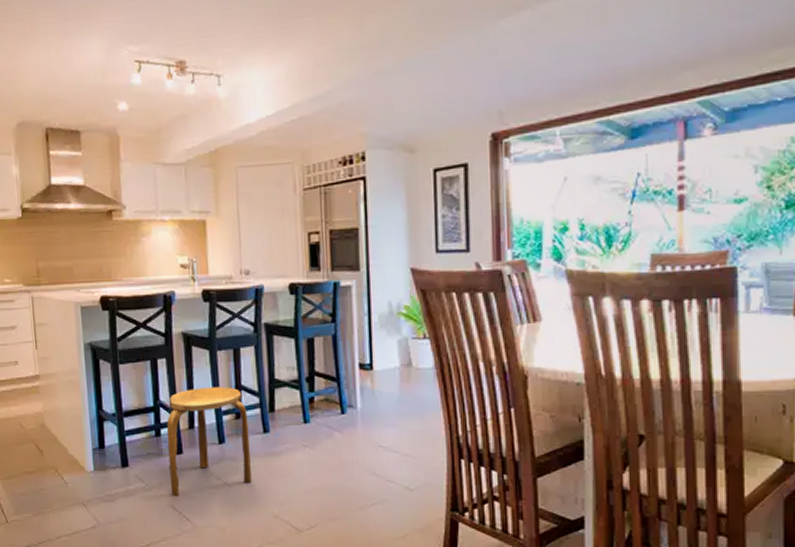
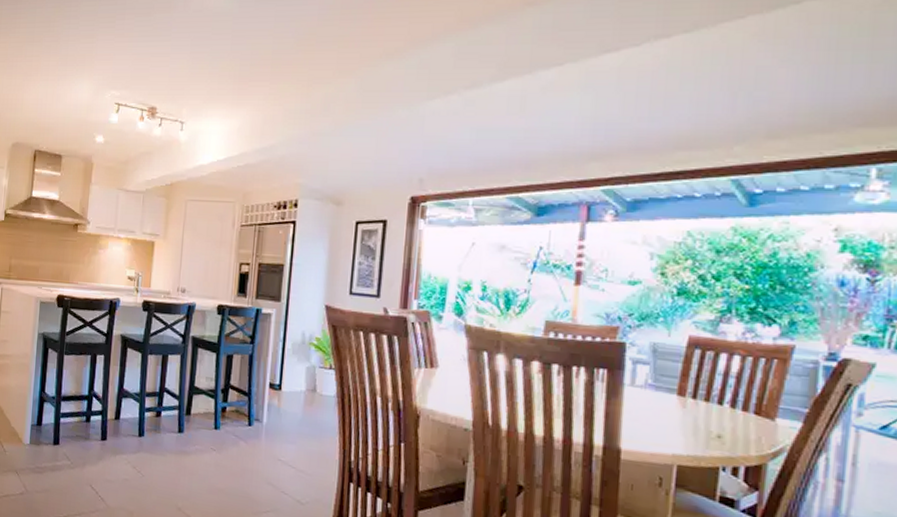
stool: present [166,387,252,496] -> none [91,384,167,478]

